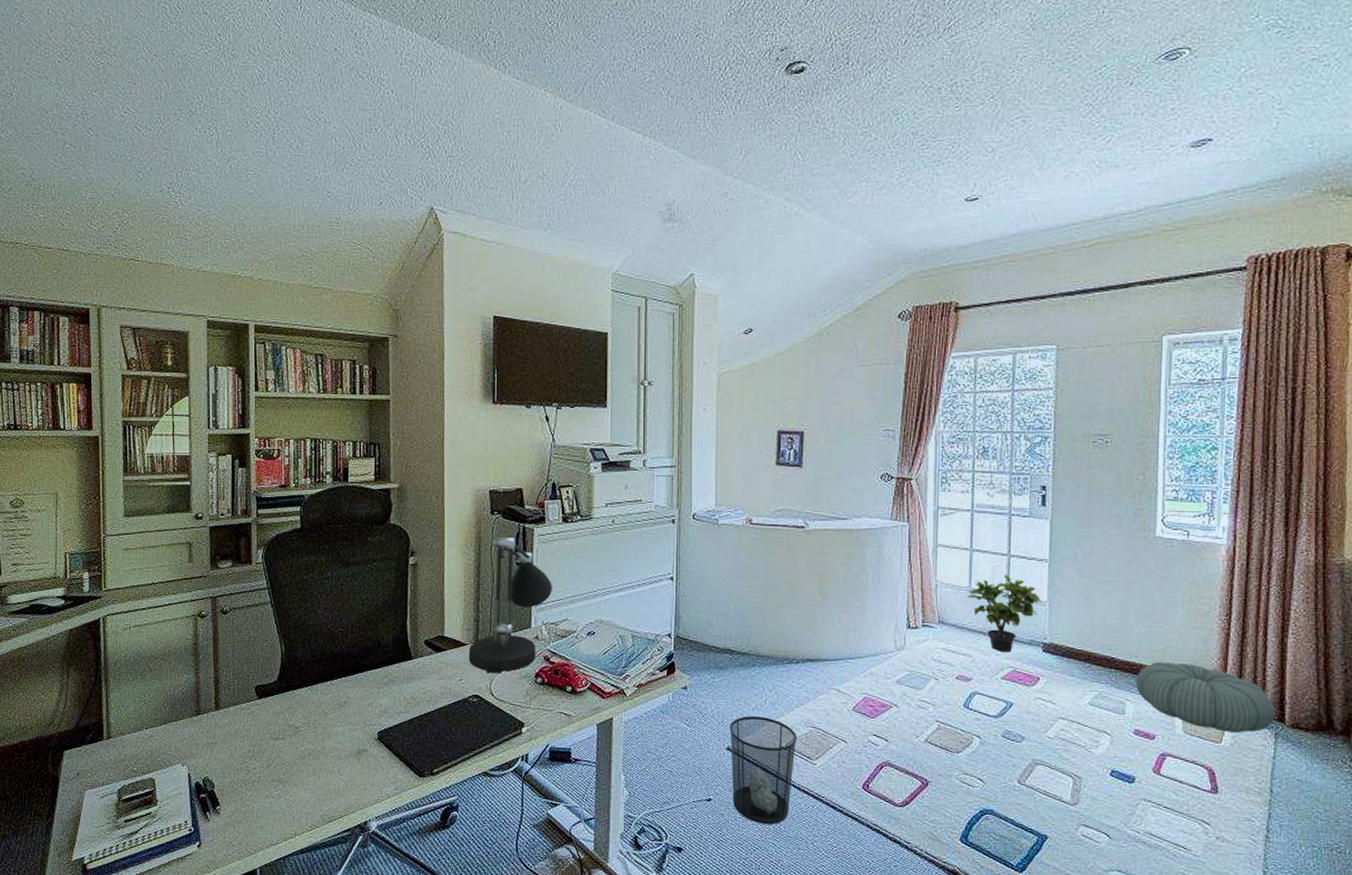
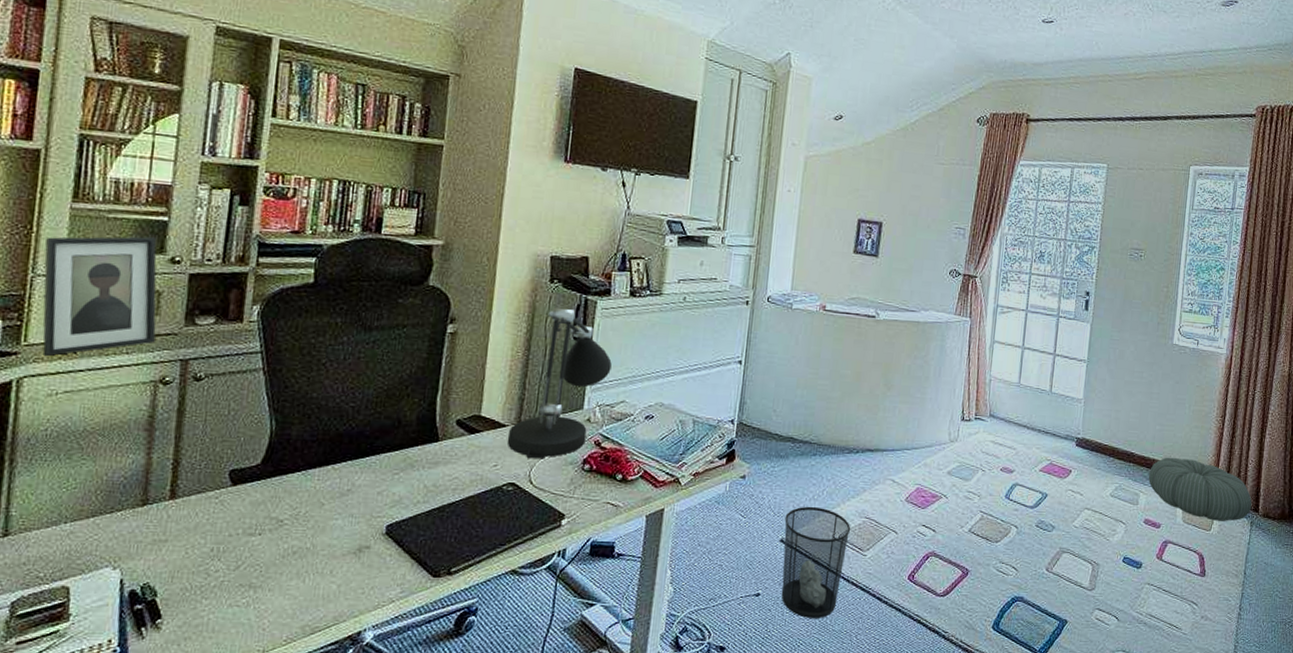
picture frame: none [110,499,191,599] -> present [42,236,157,357]
potted plant: present [967,574,1042,653] -> none [1016,372,1078,446]

